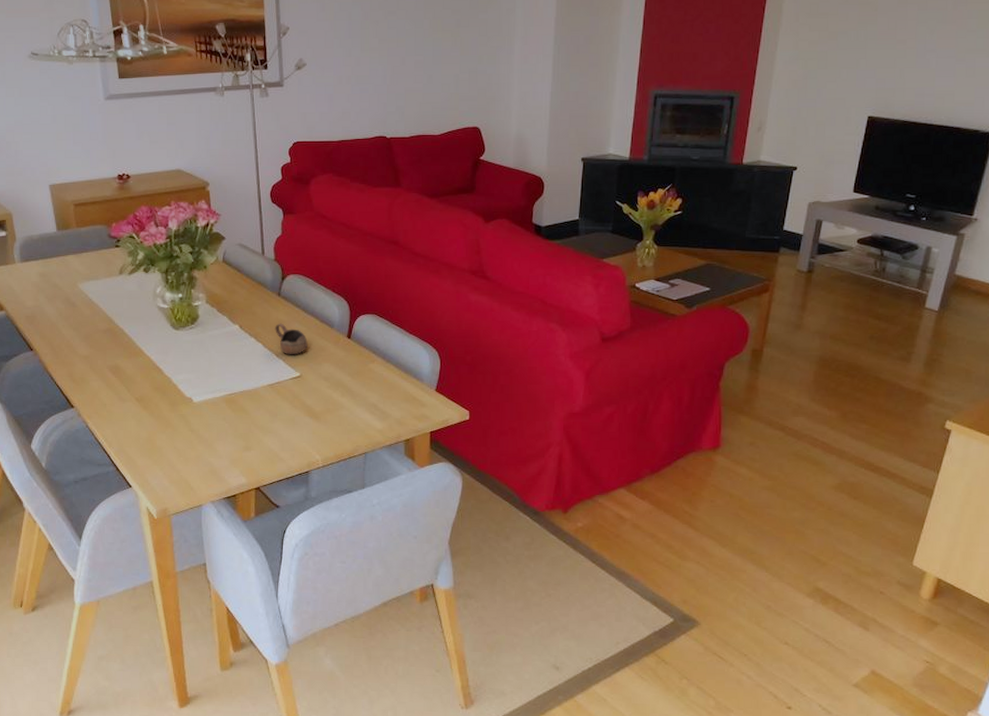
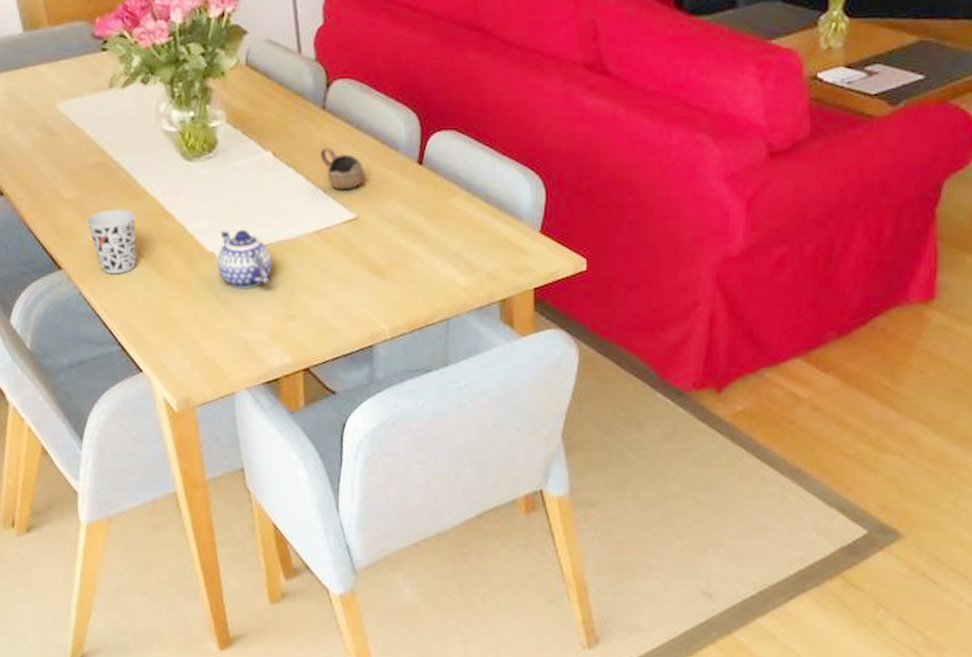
cup: none [95,364,133,413] -> present [86,209,137,275]
teapot: none [193,382,235,427] -> present [217,229,272,290]

